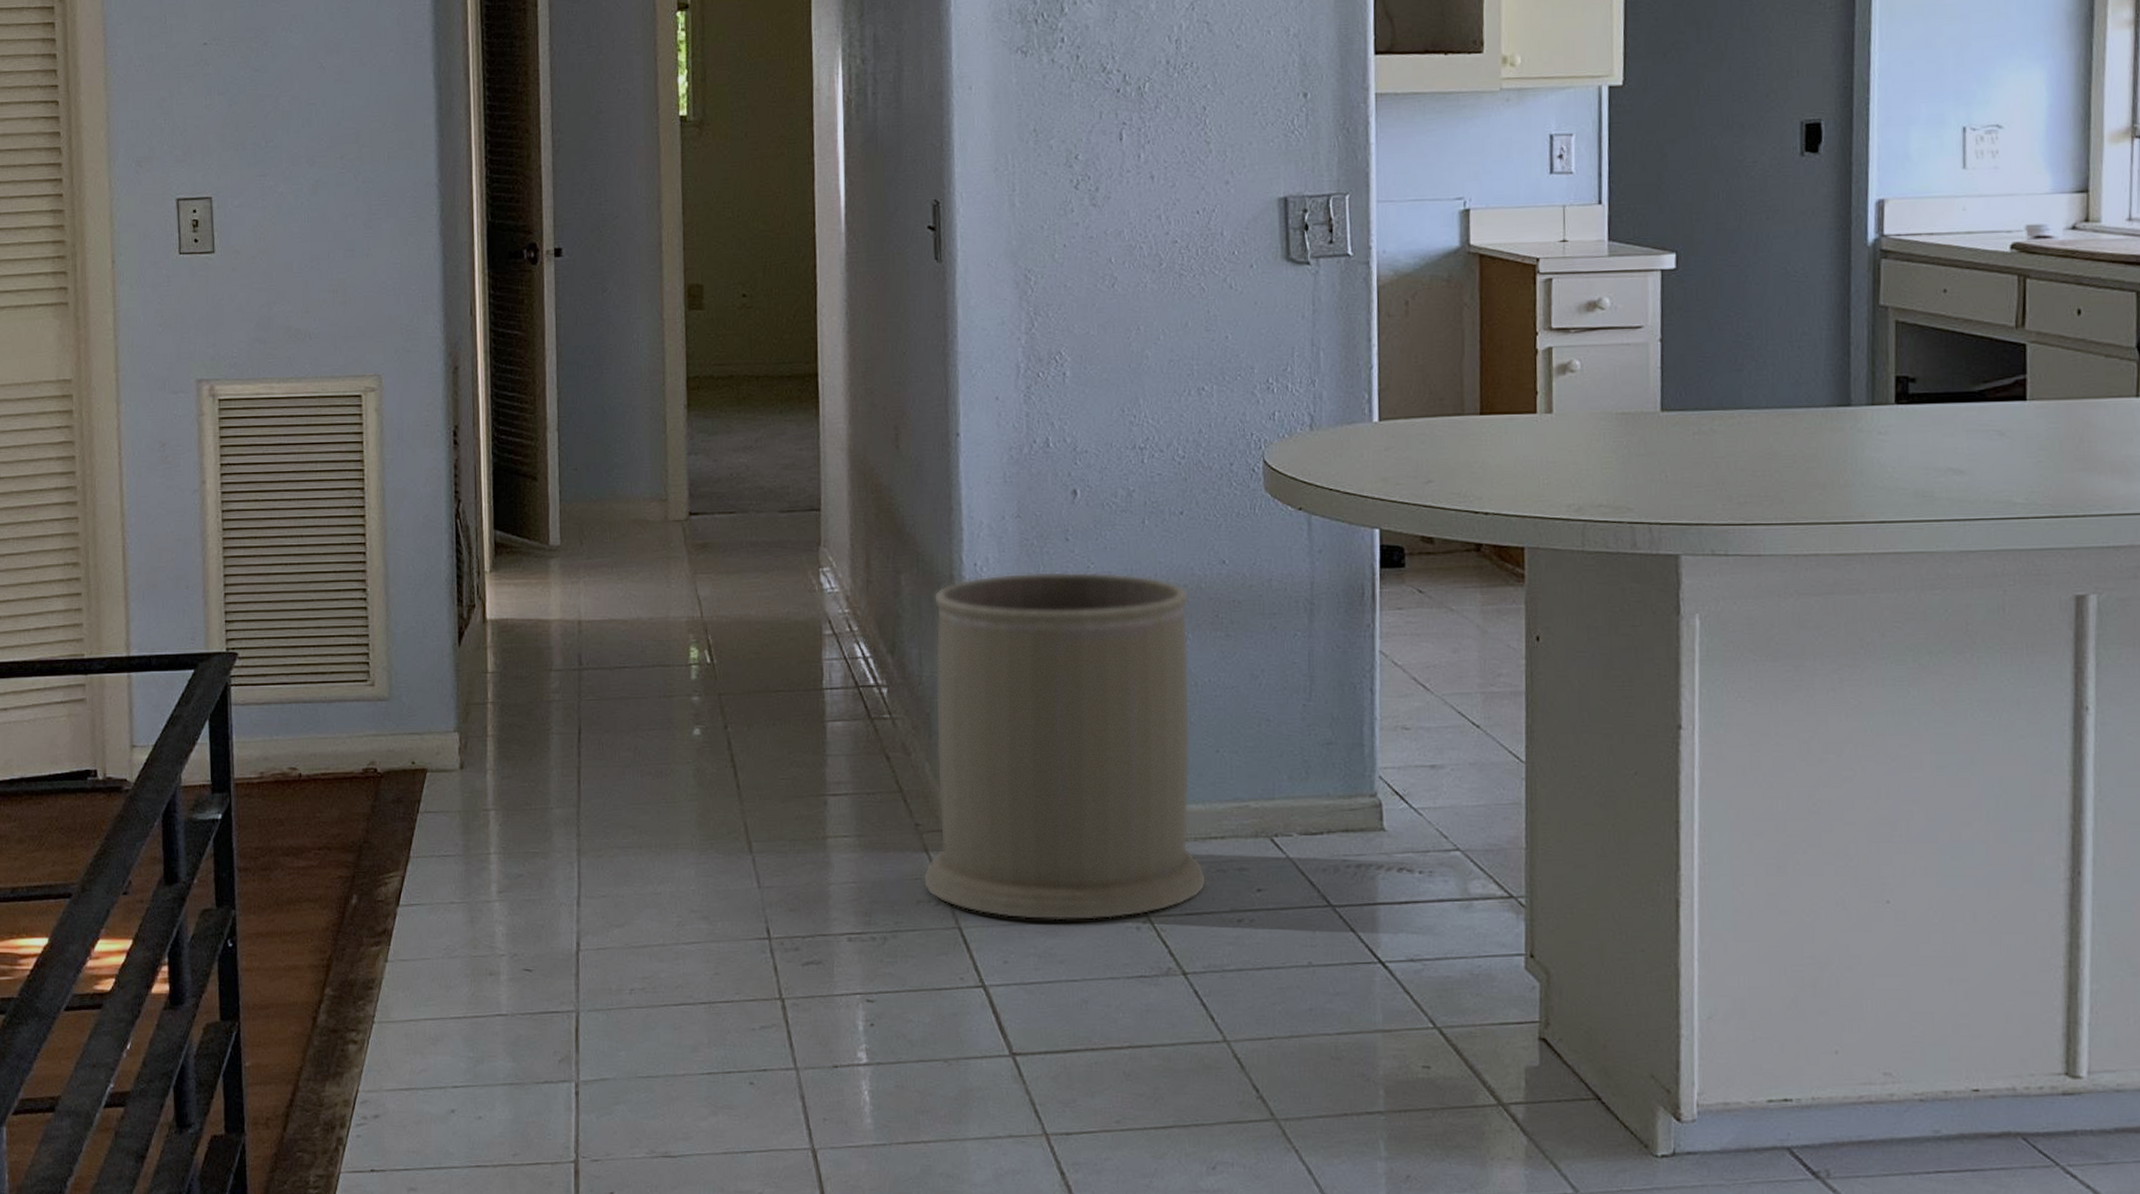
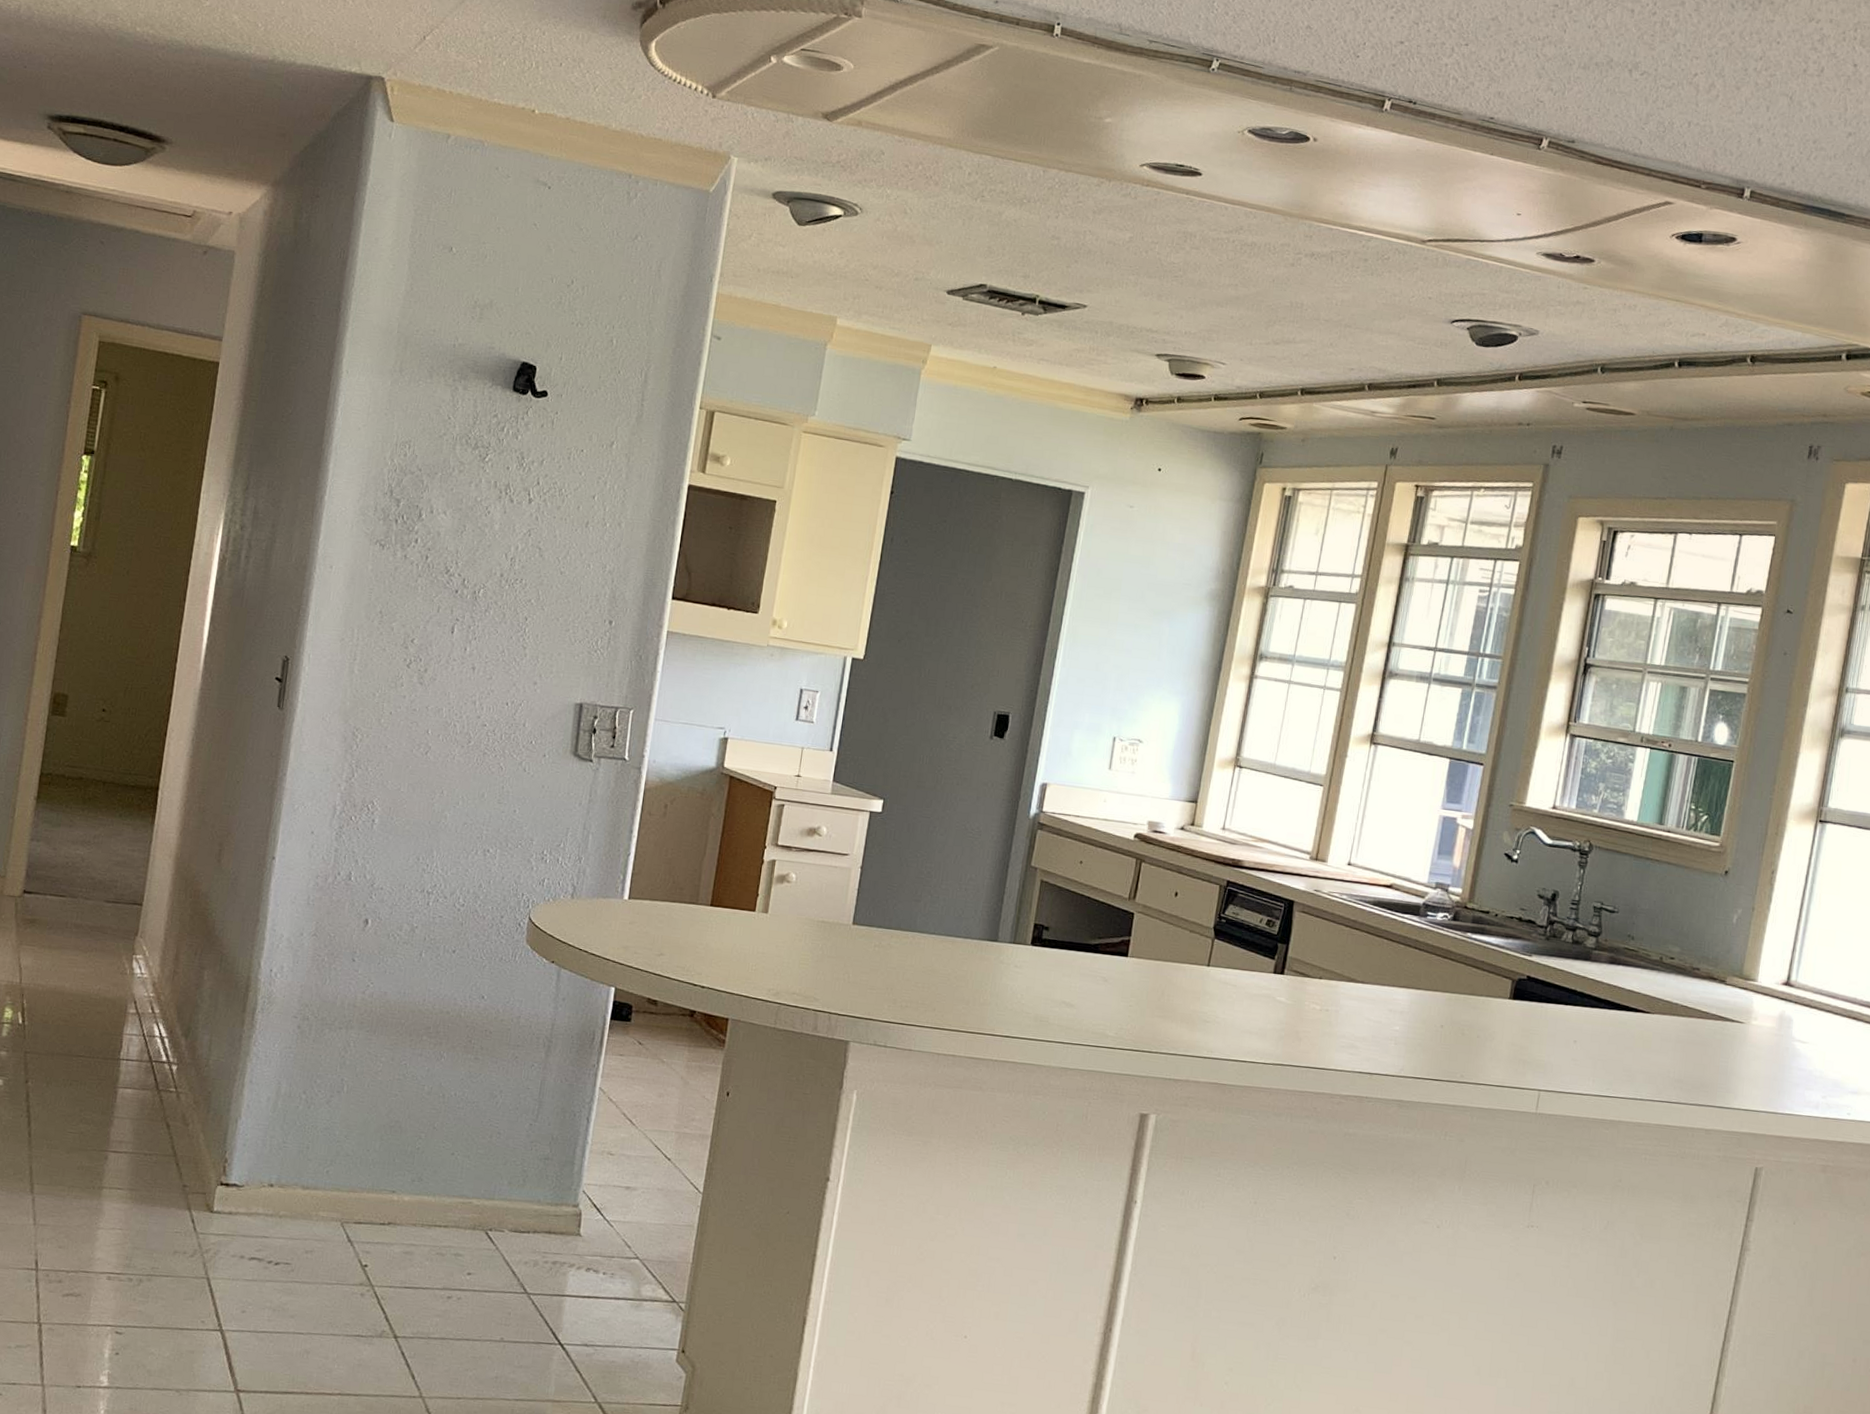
trash can: present [922,571,1208,921] -> none [181,981,449,1285]

